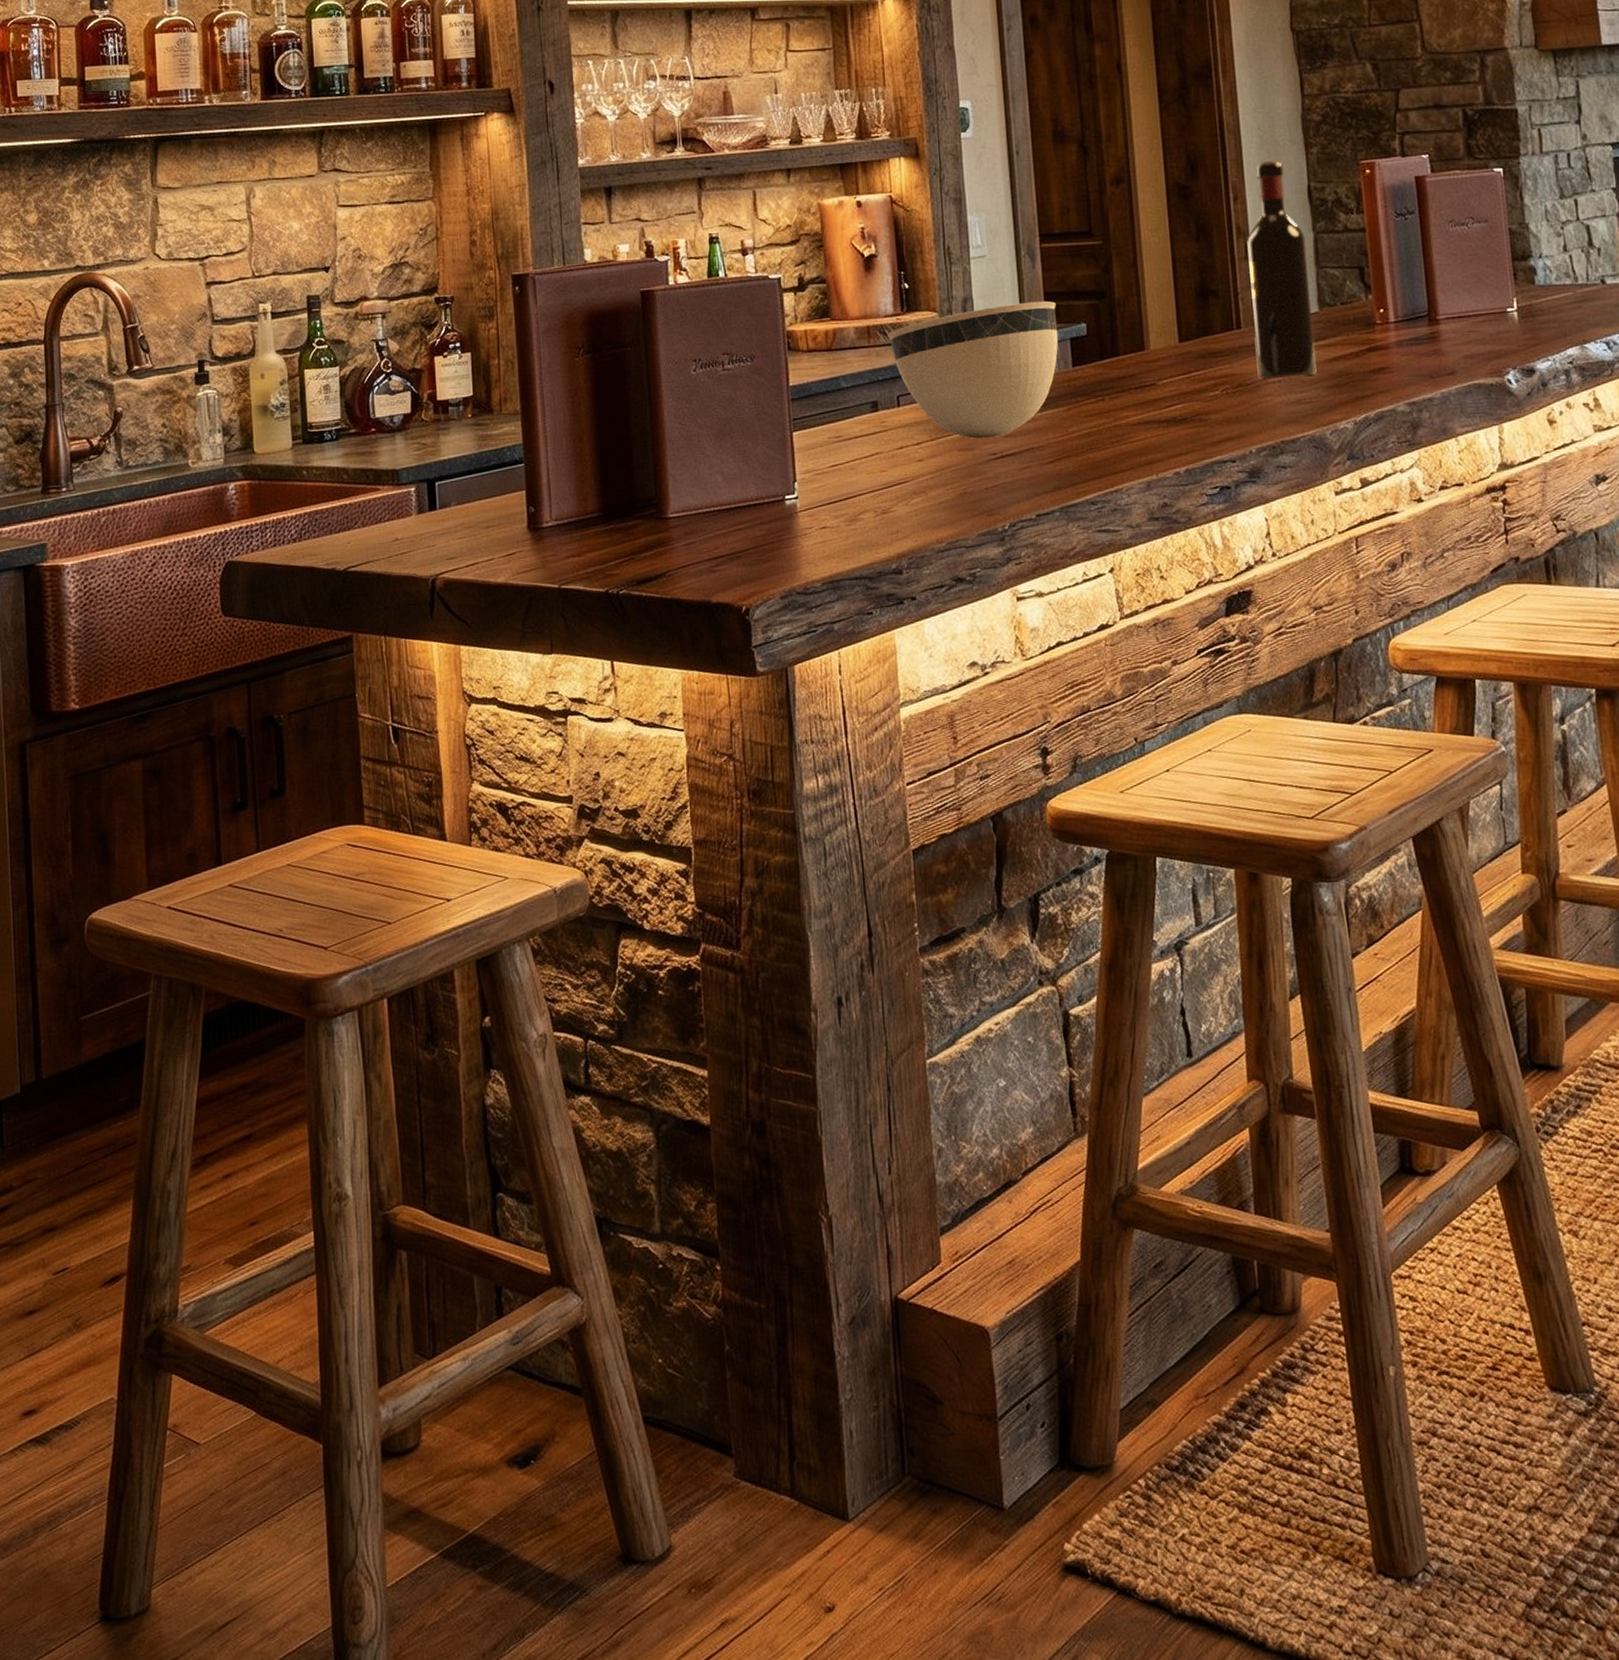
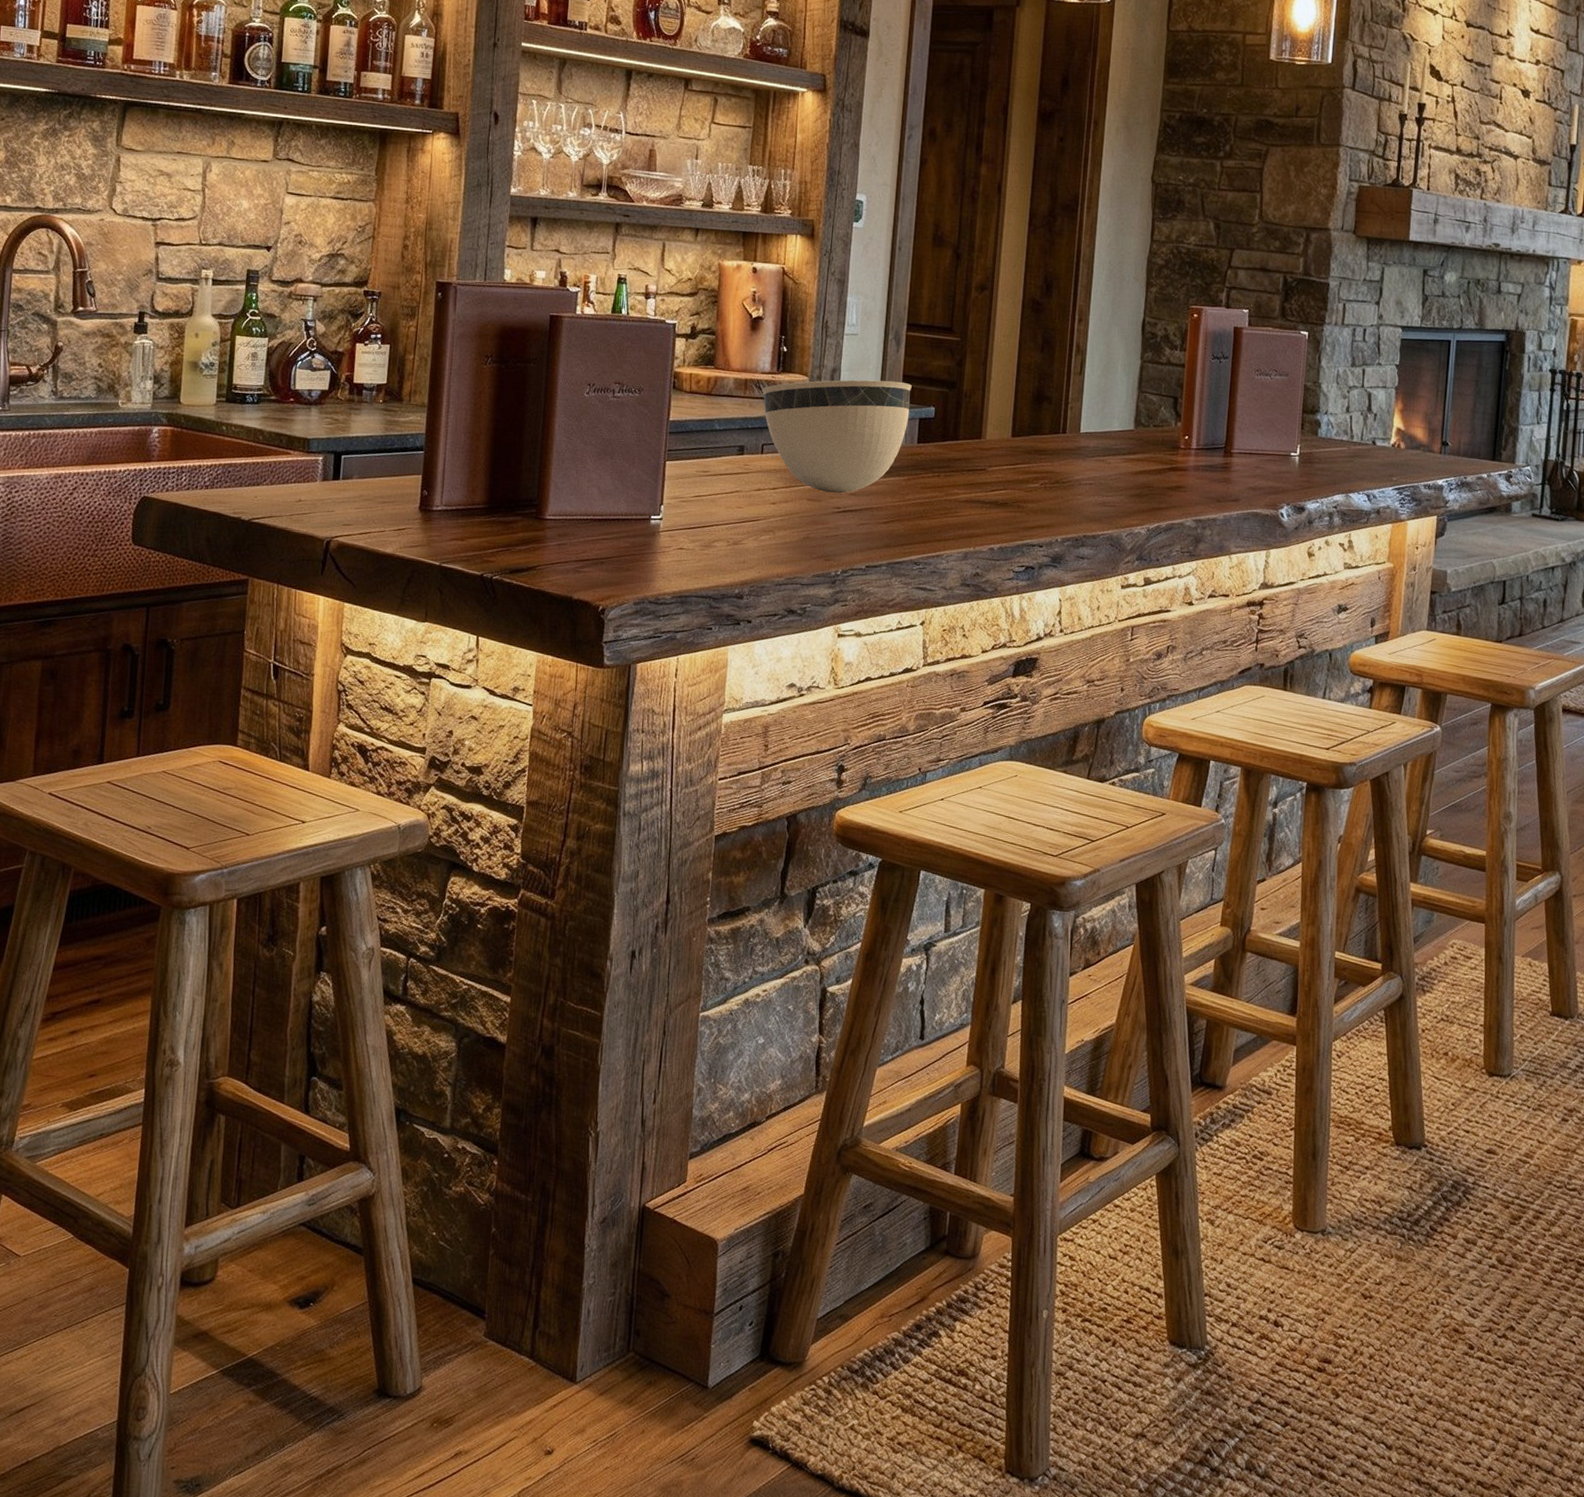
wine bottle: present [1246,161,1317,379] -> none [1073,292,1133,483]

